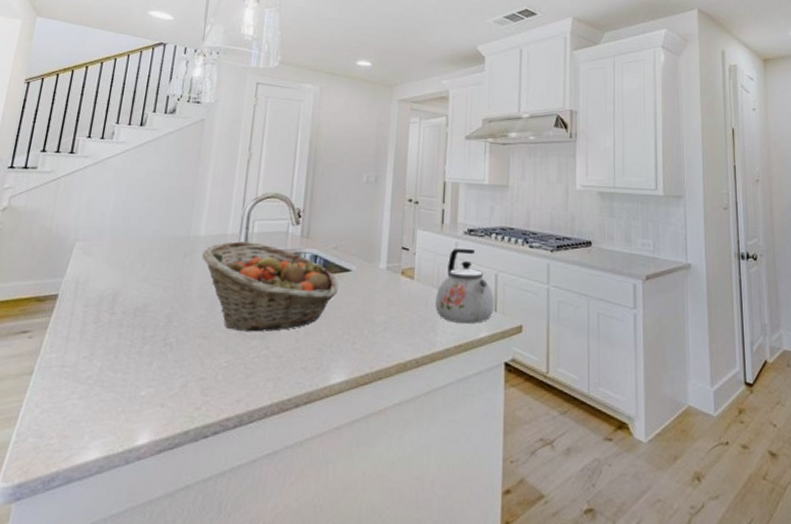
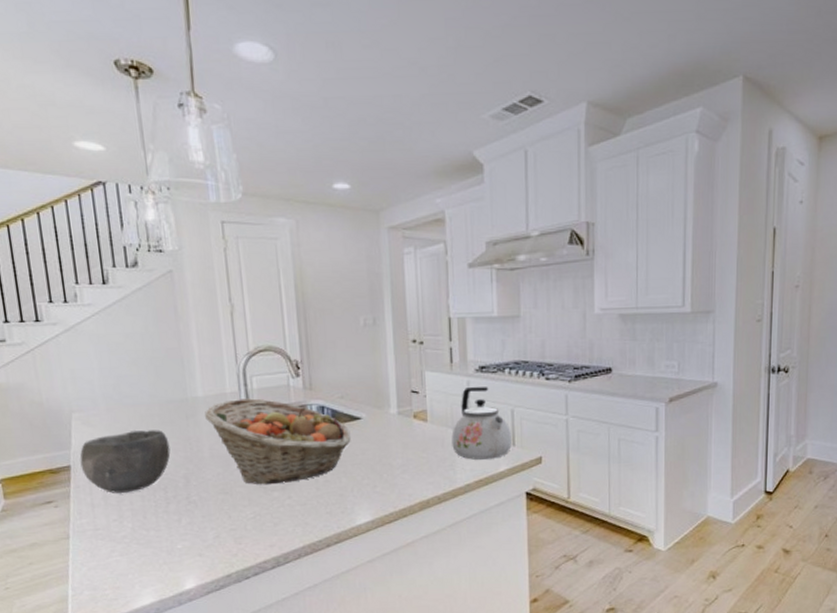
bowl: none [67,264,162,328] -> present [80,430,171,493]

